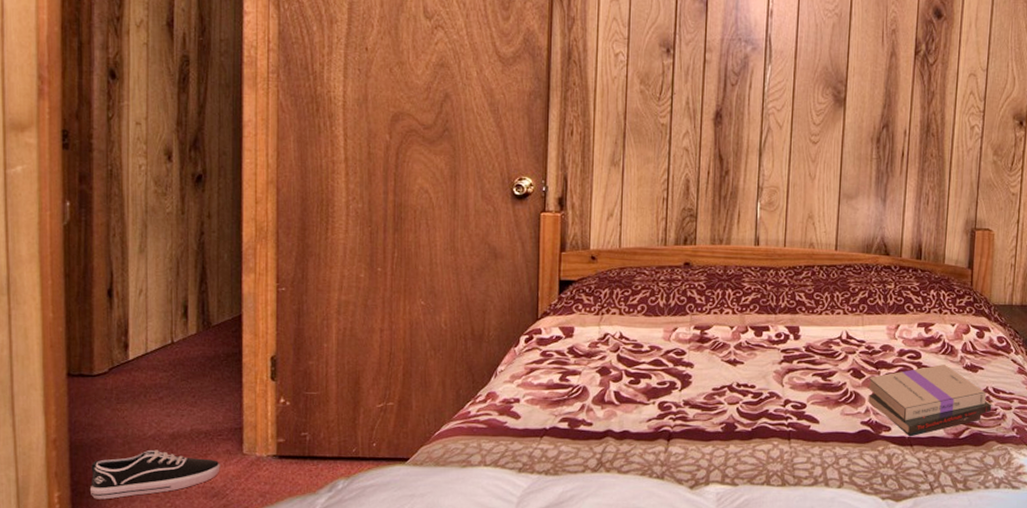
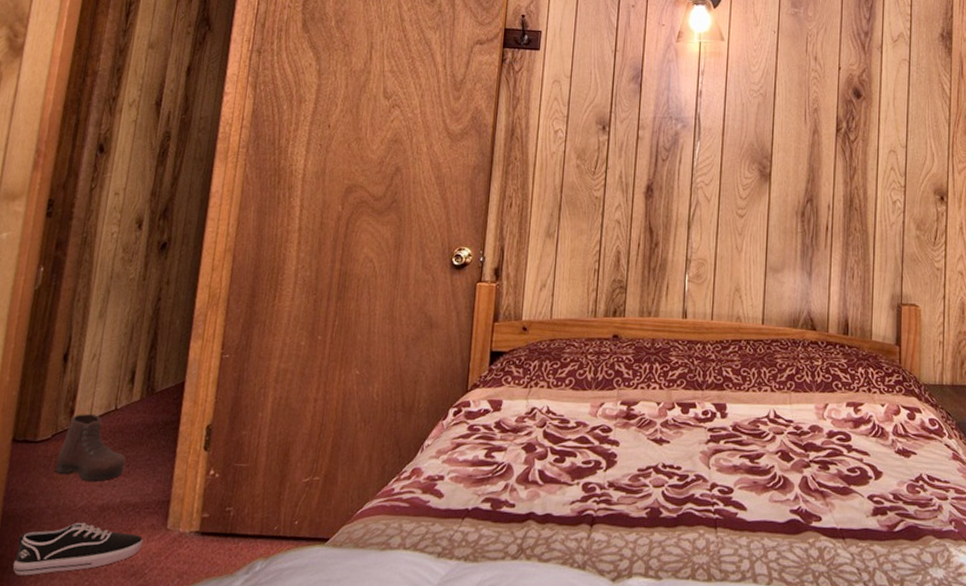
boot: none [118,348,191,412] -> present [56,414,126,482]
books: present [868,364,992,437] -> none [797,448,927,529]

